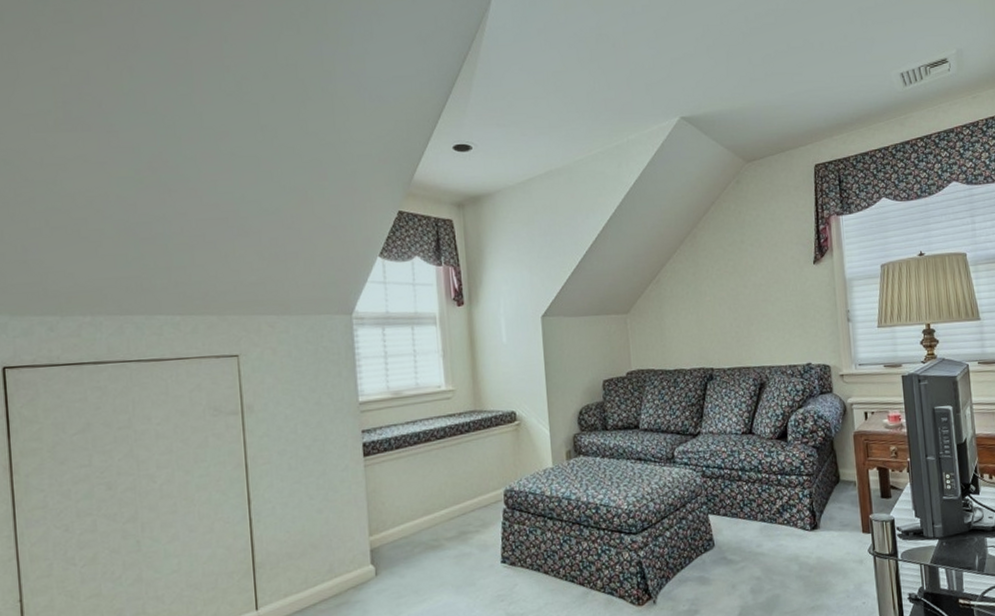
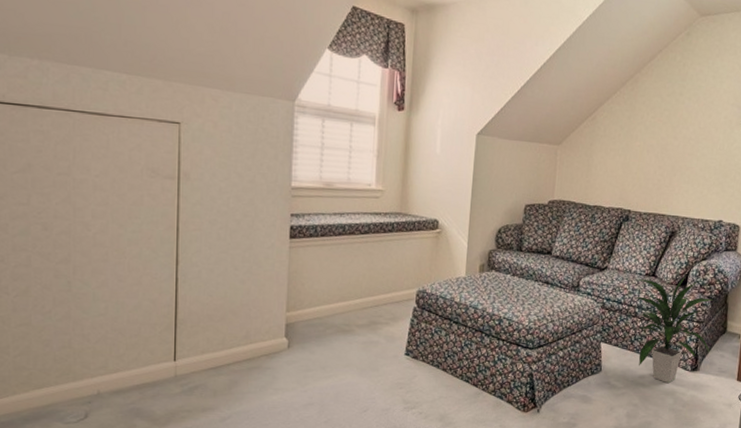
indoor plant: none [734,428,827,548] -> present [634,276,713,383]

